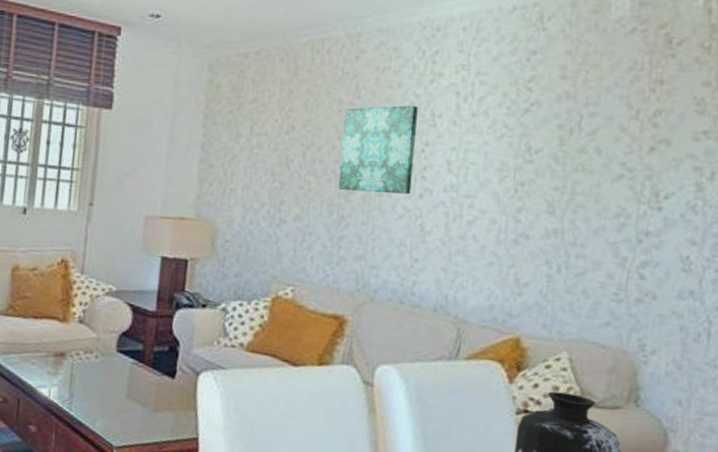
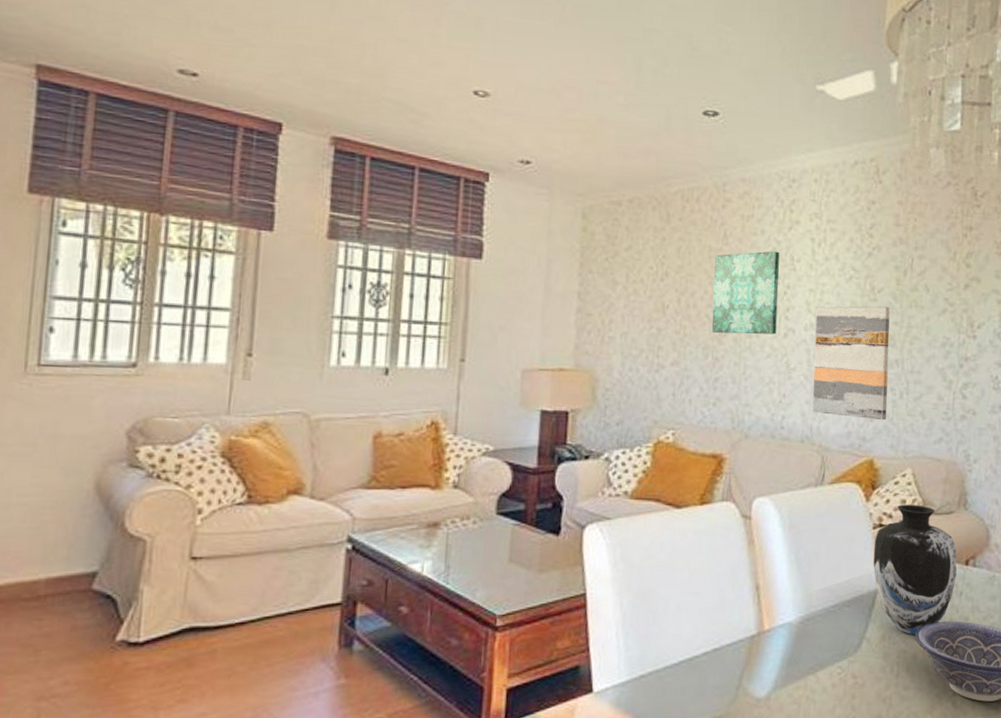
wall art: none [449,166,550,296] -> present [812,306,890,421]

